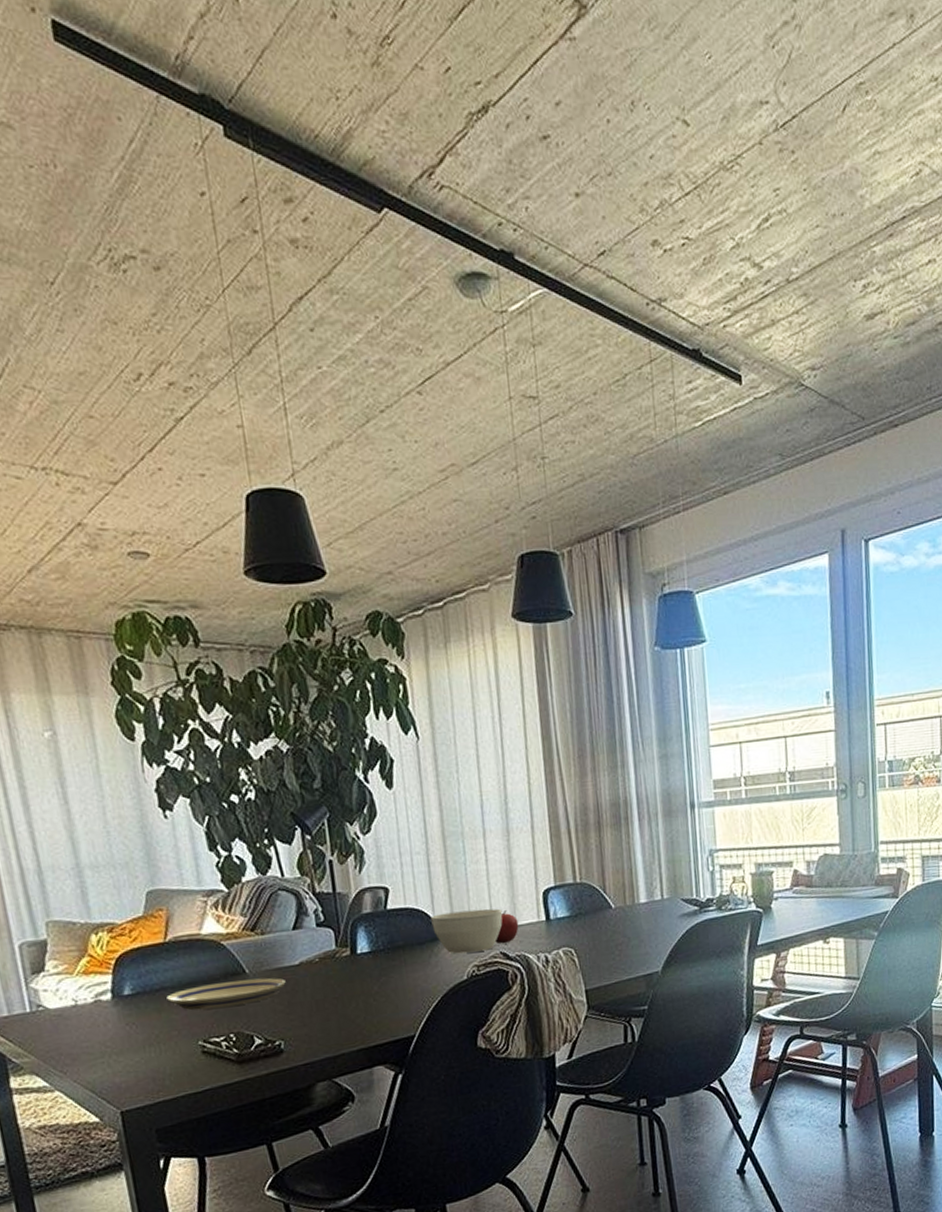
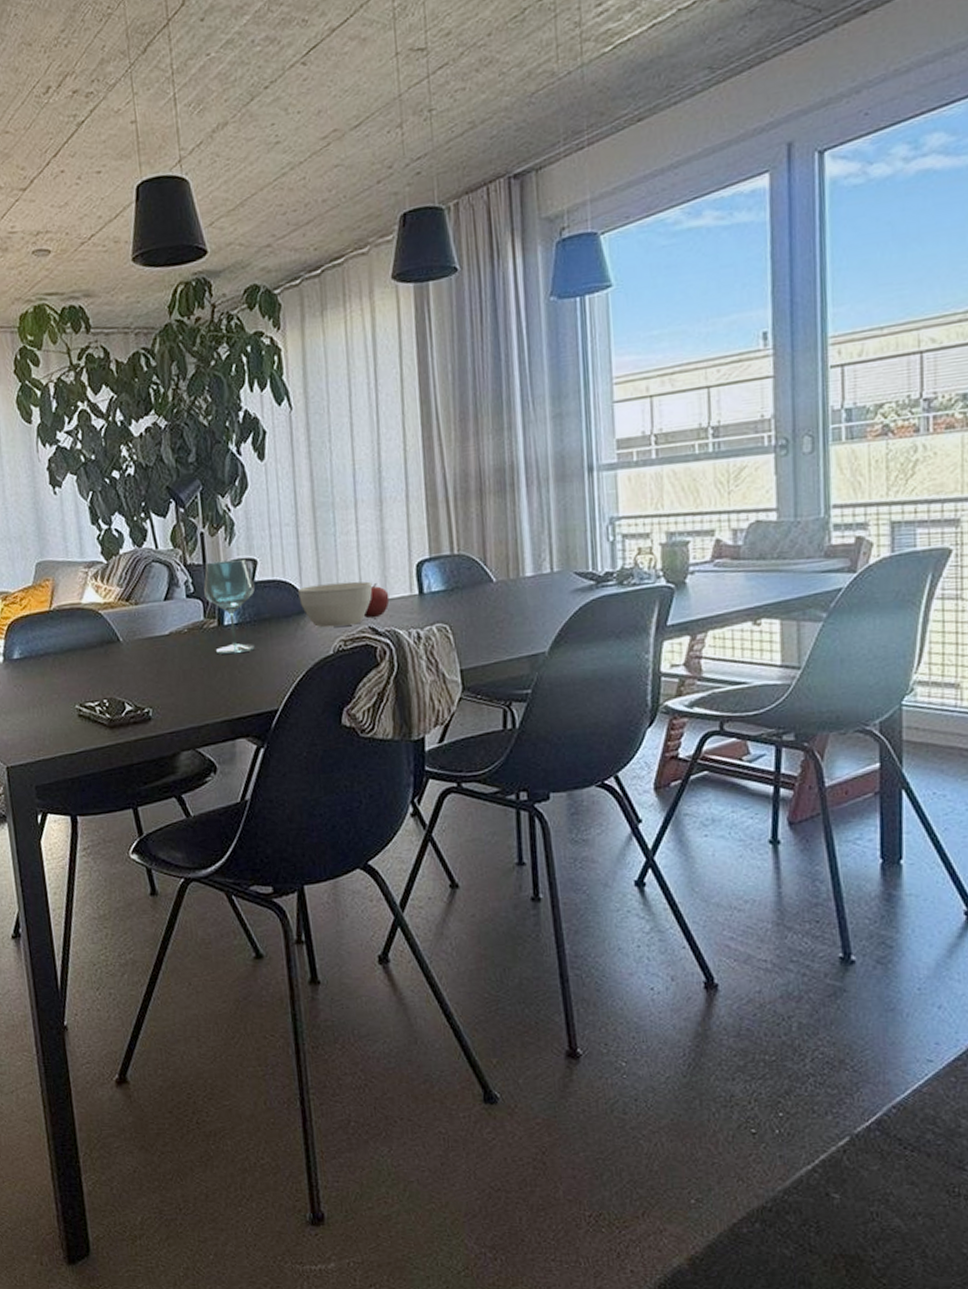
plate: present [166,977,286,1010] -> none [49,646,156,676]
wine glass: none [334,886,390,983] -> present [203,558,255,655]

